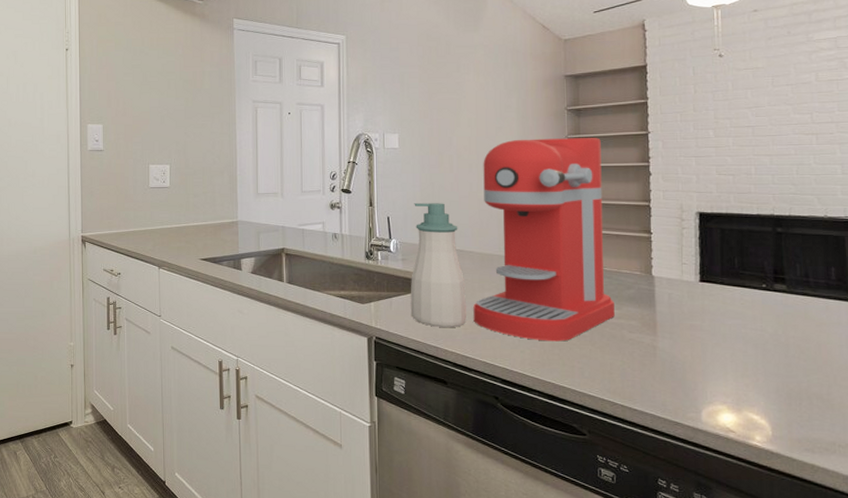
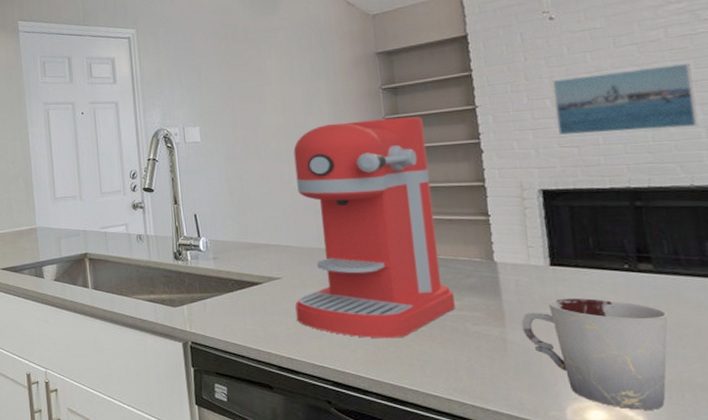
soap bottle: present [410,203,466,328] -> none [222,196,289,329]
cup: none [671,312,795,415] -> present [521,298,668,410]
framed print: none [716,106,836,165] -> present [552,63,699,135]

